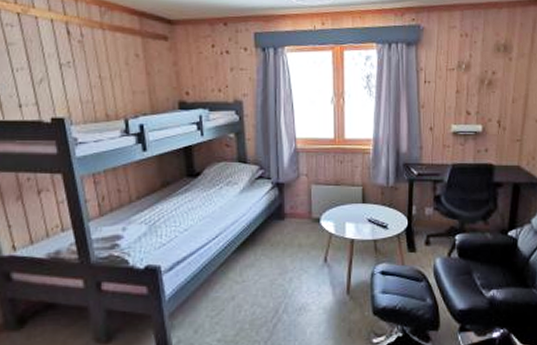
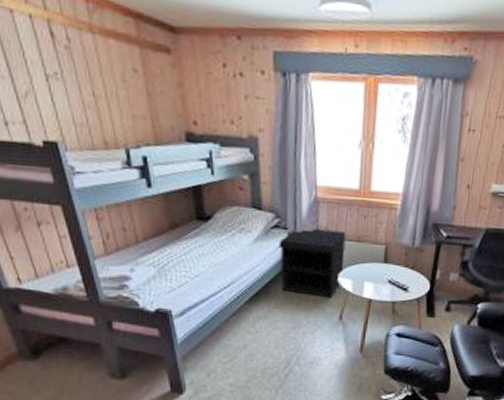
nightstand: none [263,176,325,241] -> present [278,228,346,298]

